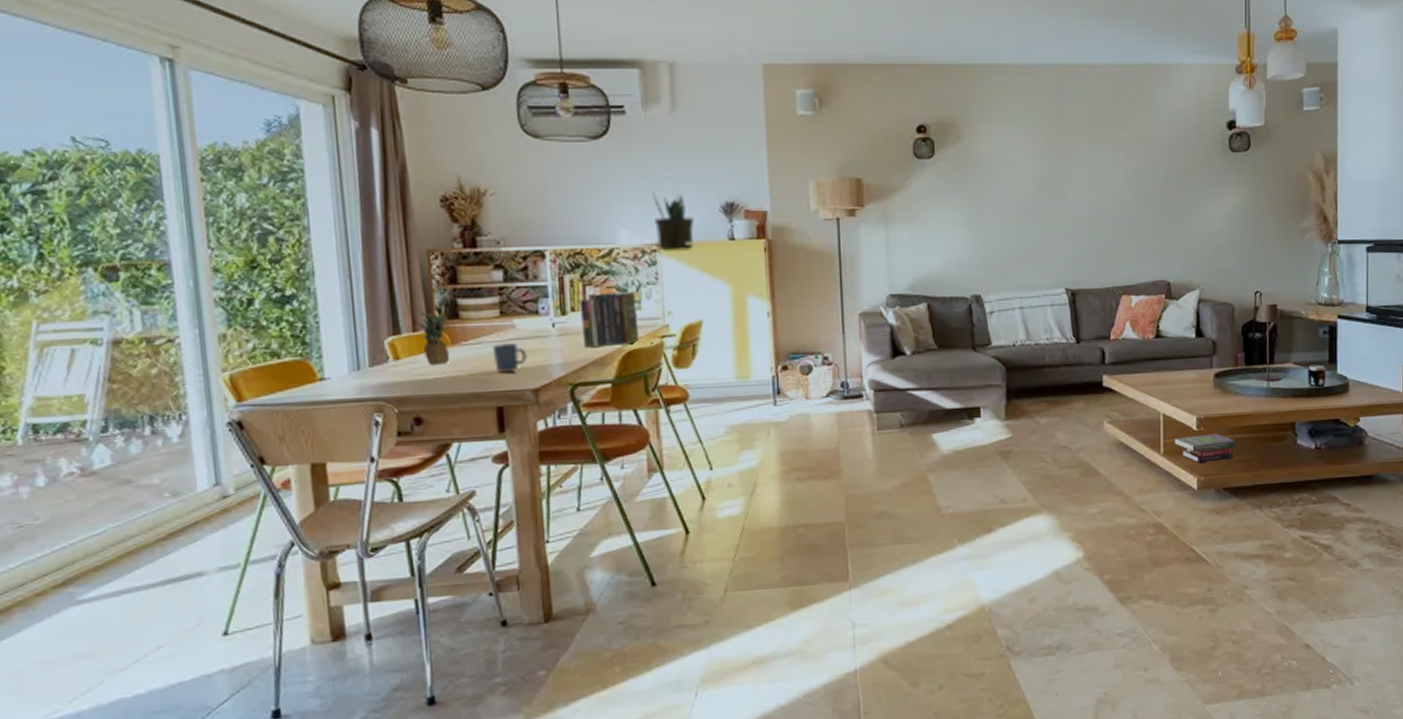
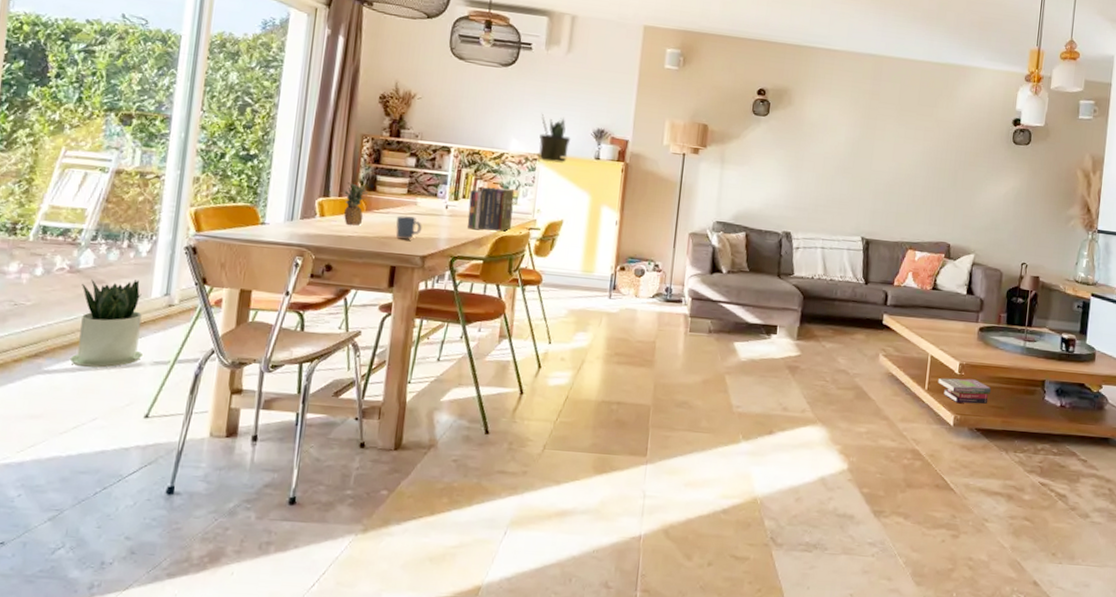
planter: none [102,472,205,589] -> present [69,278,144,368]

